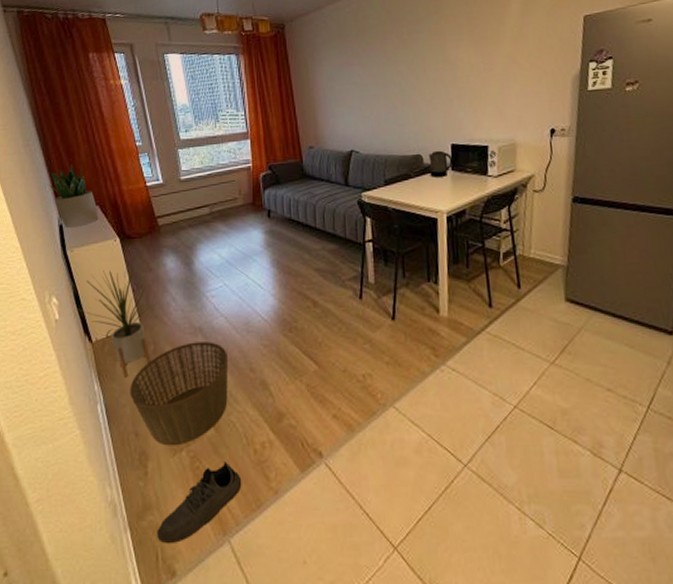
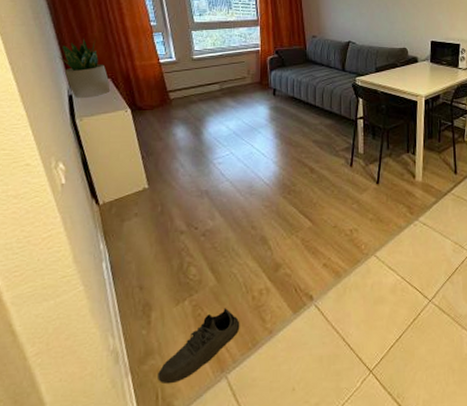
house plant: present [78,265,157,379] -> none [85,134,166,238]
basket: present [130,342,229,446] -> none [135,203,232,297]
kettle: present [428,150,454,177] -> none [412,45,432,67]

